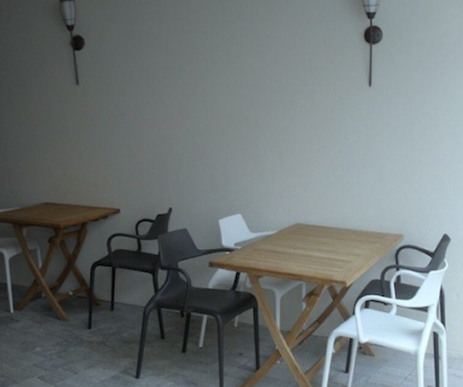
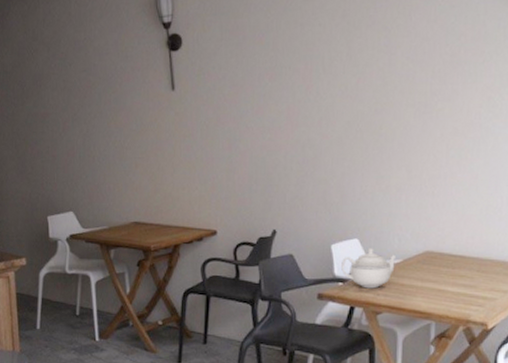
teapot: none [228,222,273,256] -> present [341,248,397,289]

